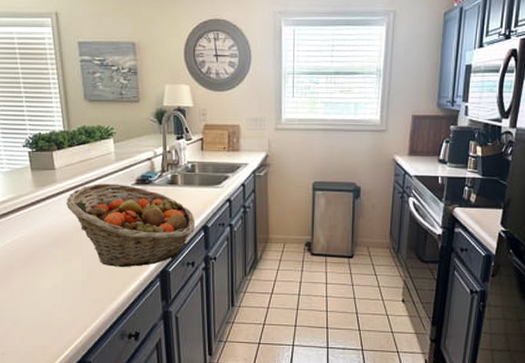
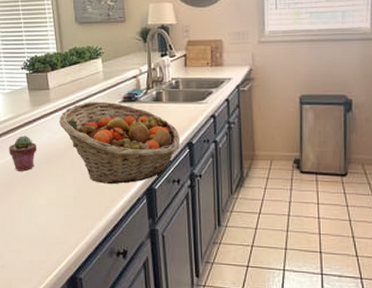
potted succulent: none [9,217,42,255] -> present [9,136,37,171]

